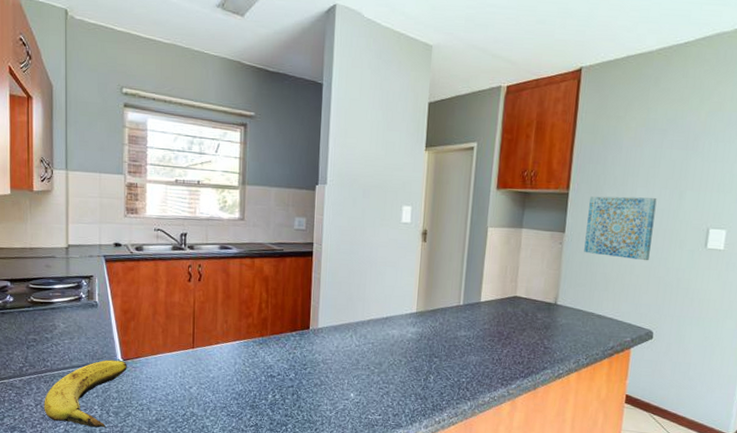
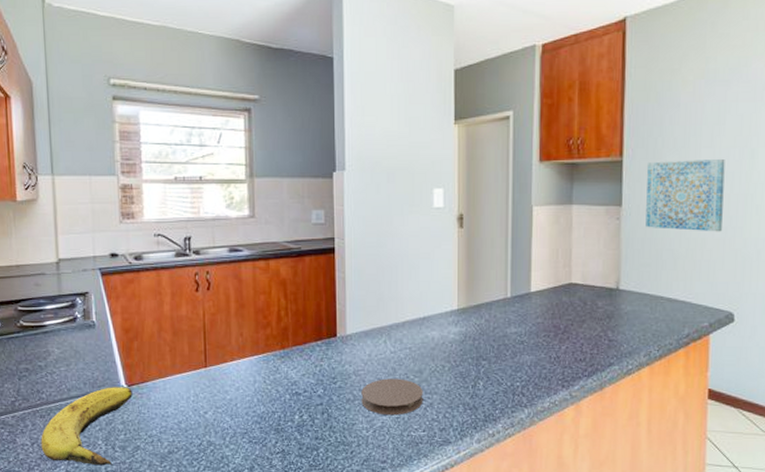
coaster: none [327,368,382,401] -> present [361,378,423,416]

